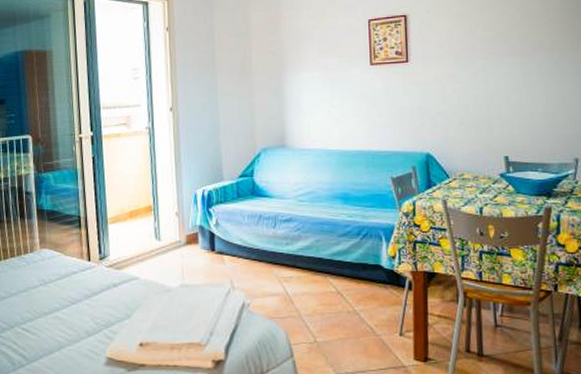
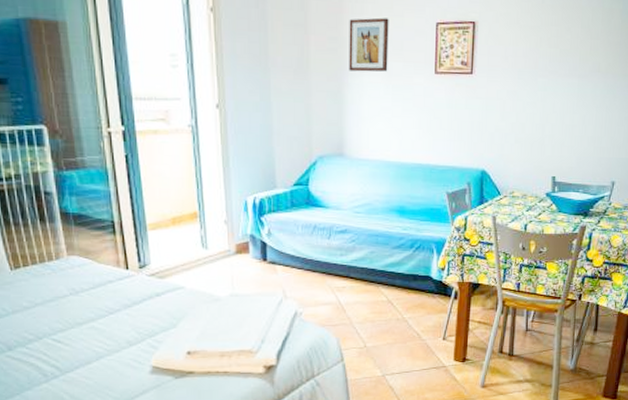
wall art: none [286,20,325,70] -> present [349,17,389,72]

